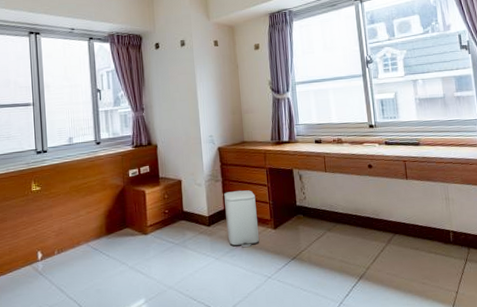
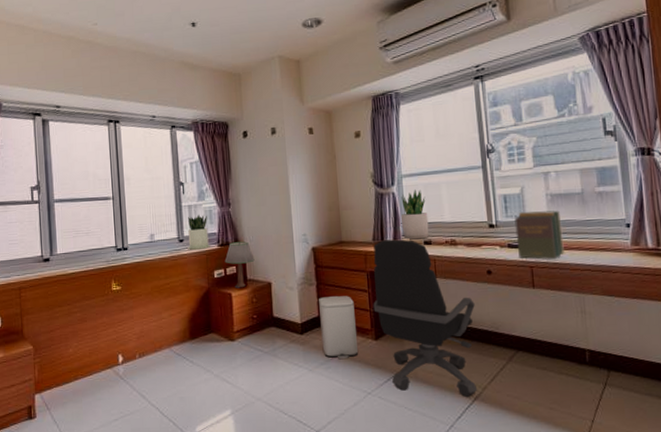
planter: none [104,118,125,152] -> present [187,214,210,251]
table lamp: none [138,142,166,186] -> present [224,241,255,288]
office chair: none [272,139,362,277] -> present [373,239,478,397]
planter: none [295,95,319,139] -> present [401,189,429,240]
books: none [389,112,431,155] -> present [513,210,564,260]

